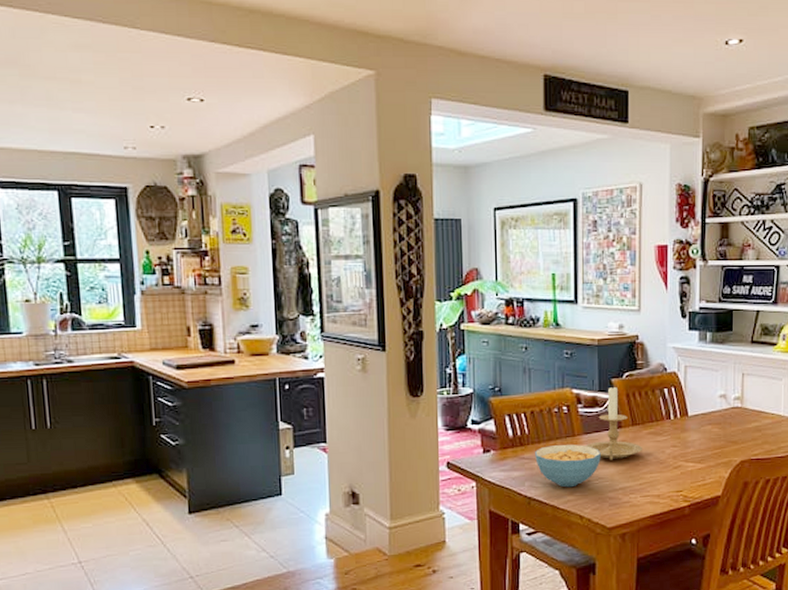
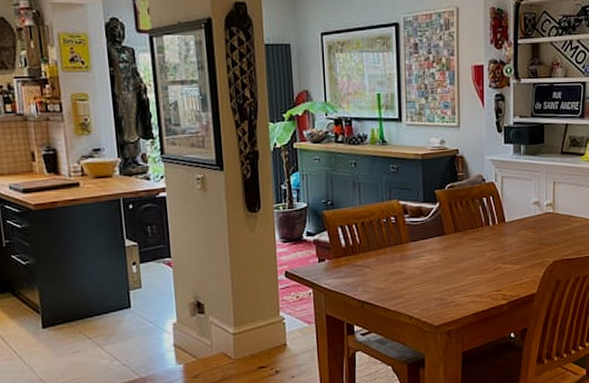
cereal bowl: present [535,445,601,488] -> none [366,251,427,291]
candle holder: present [585,385,642,460] -> none [412,196,464,265]

